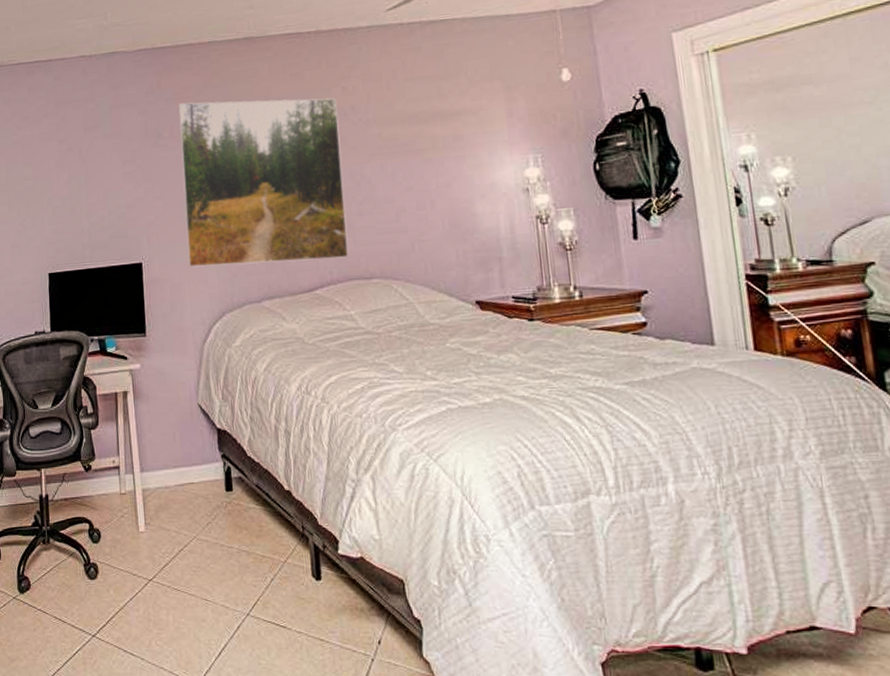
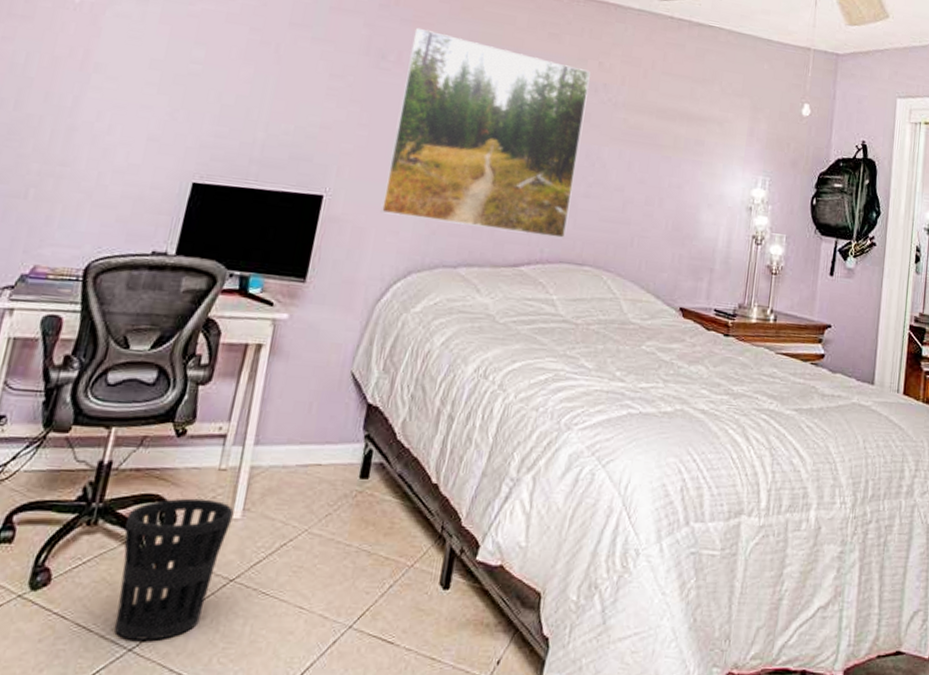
wastebasket: none [68,518,139,628] -> present [113,498,234,640]

